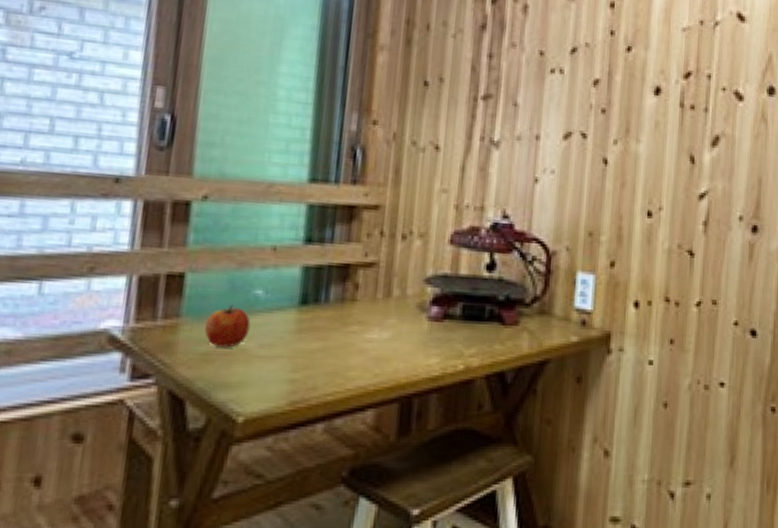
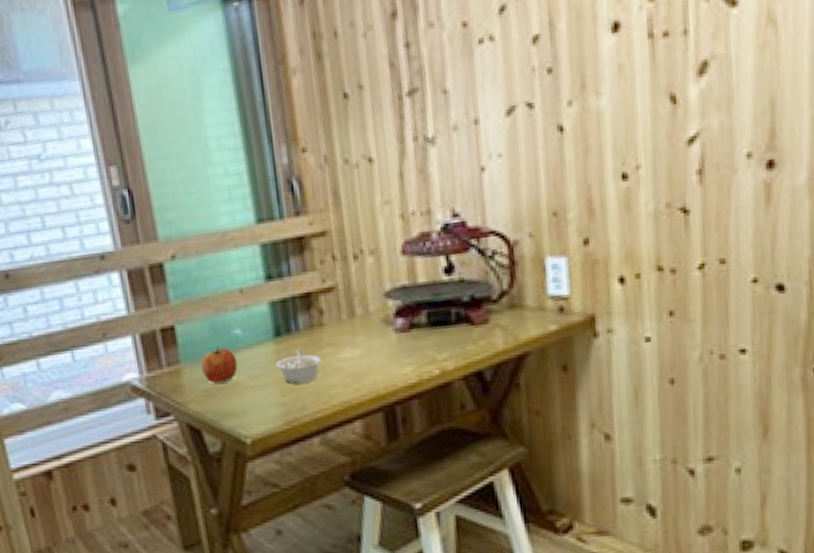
legume: none [293,322,346,359] -> present [275,349,322,383]

